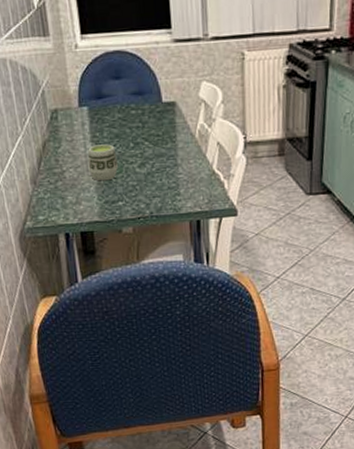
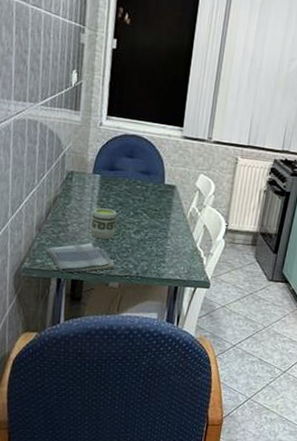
dish towel: none [47,187,124,226] -> present [46,243,115,273]

